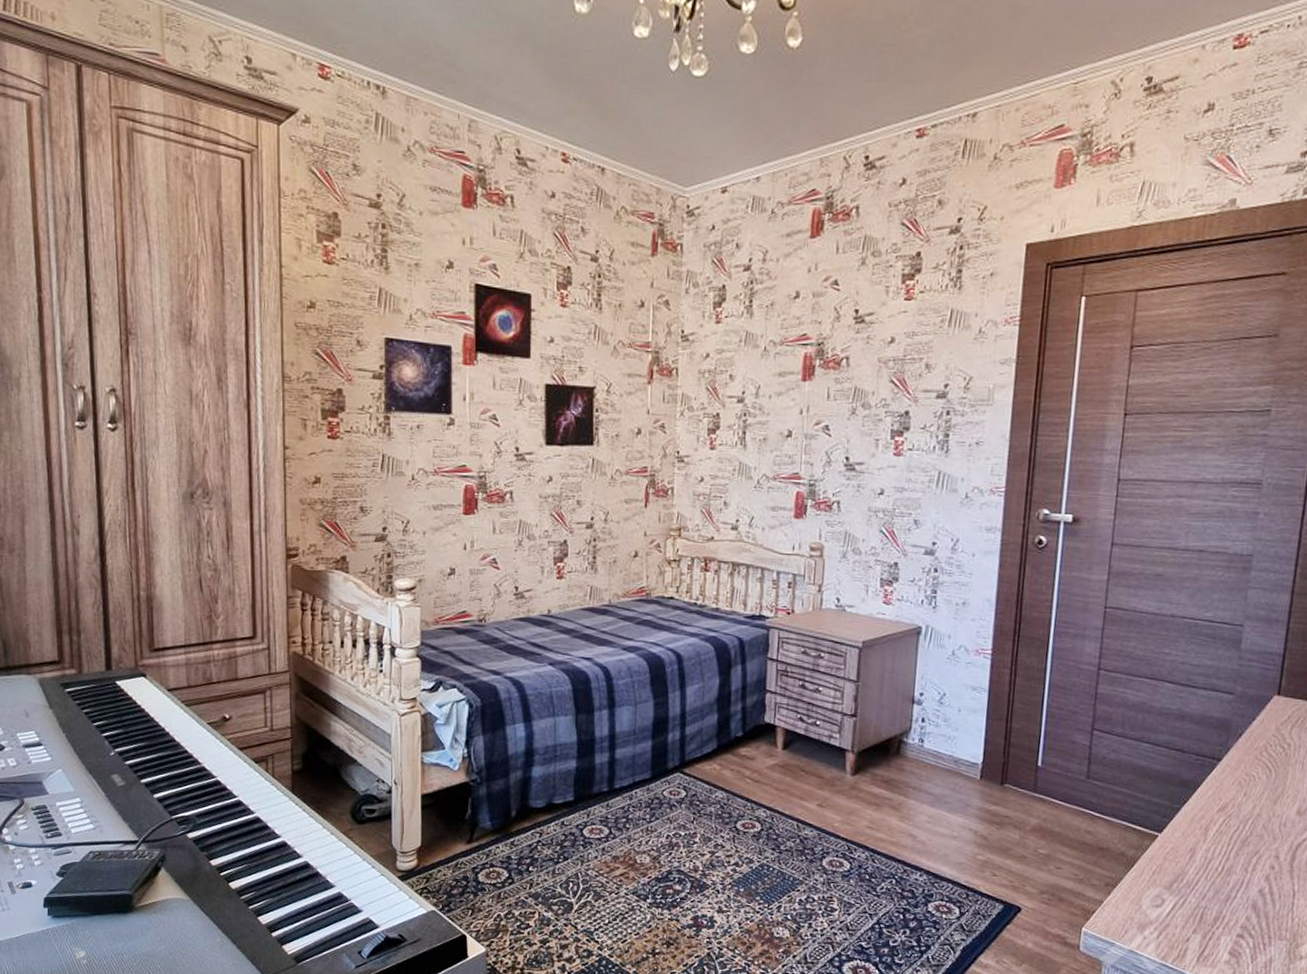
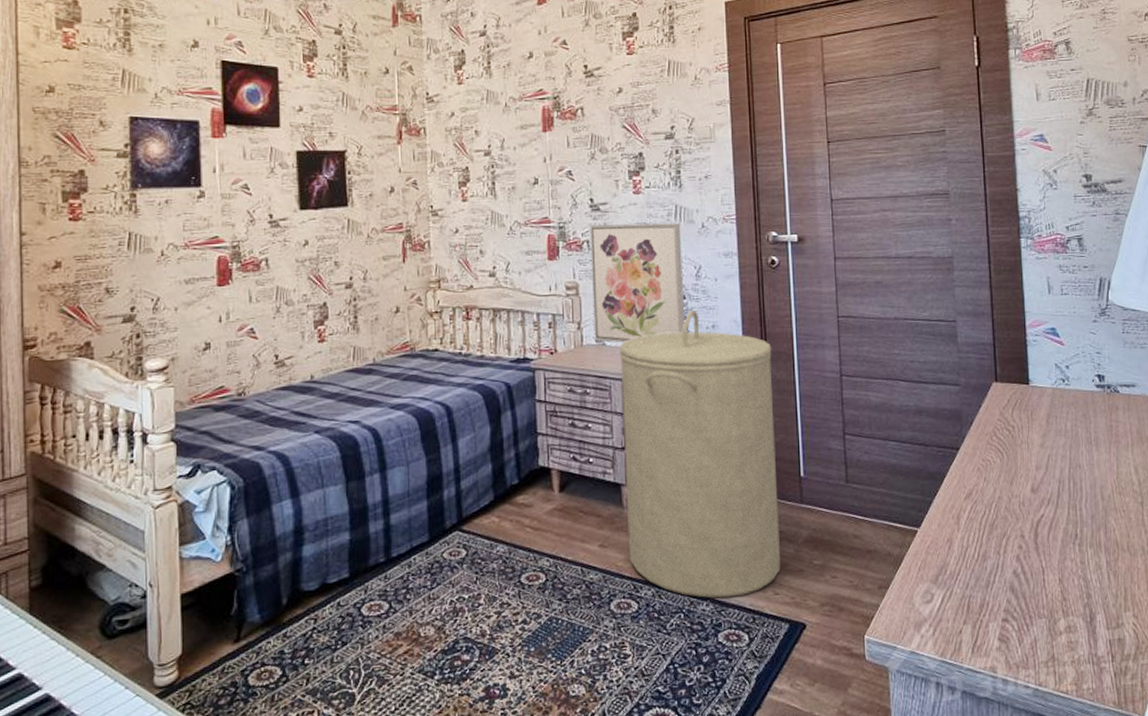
wall art: none [834,485,942,611] -> present [590,223,685,343]
laundry hamper: none [846,583,1026,872] -> present [619,309,780,598]

